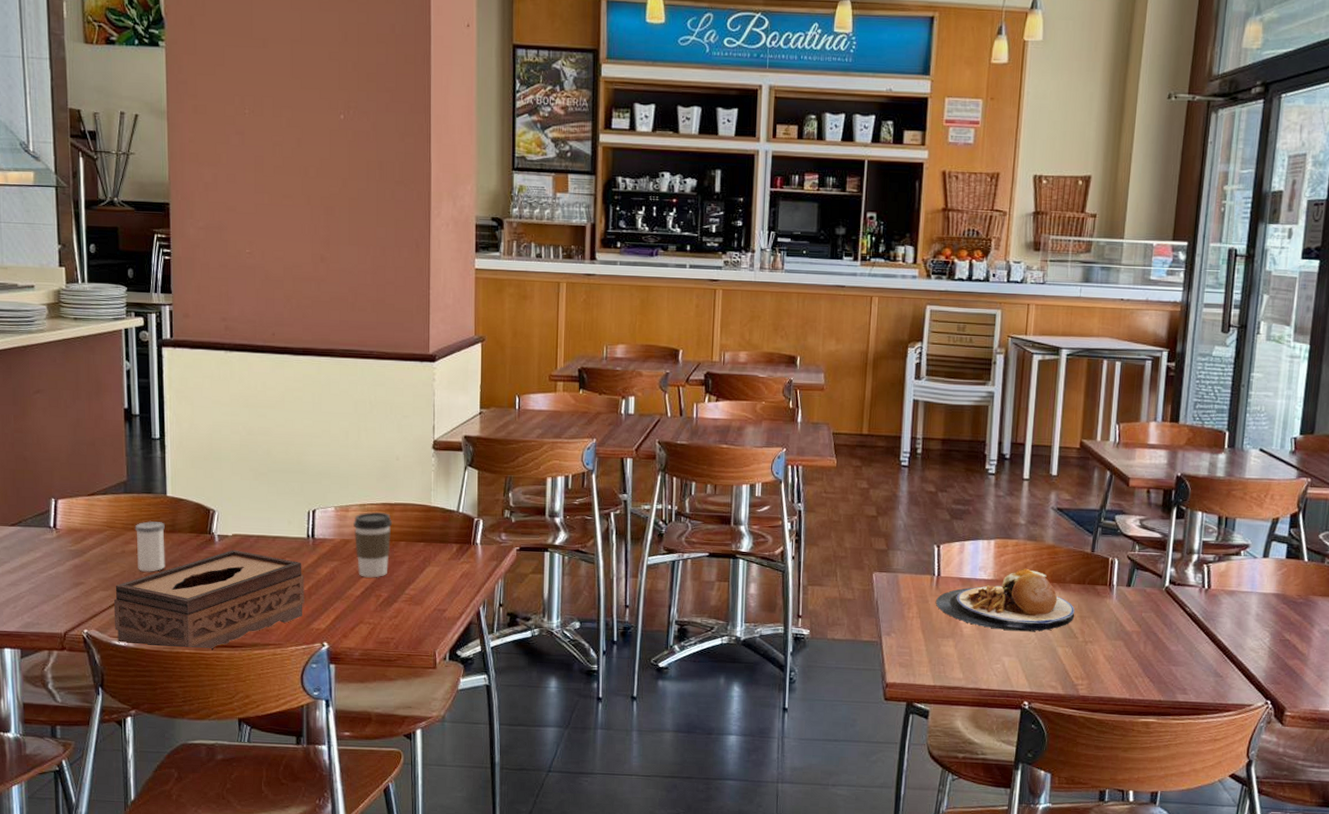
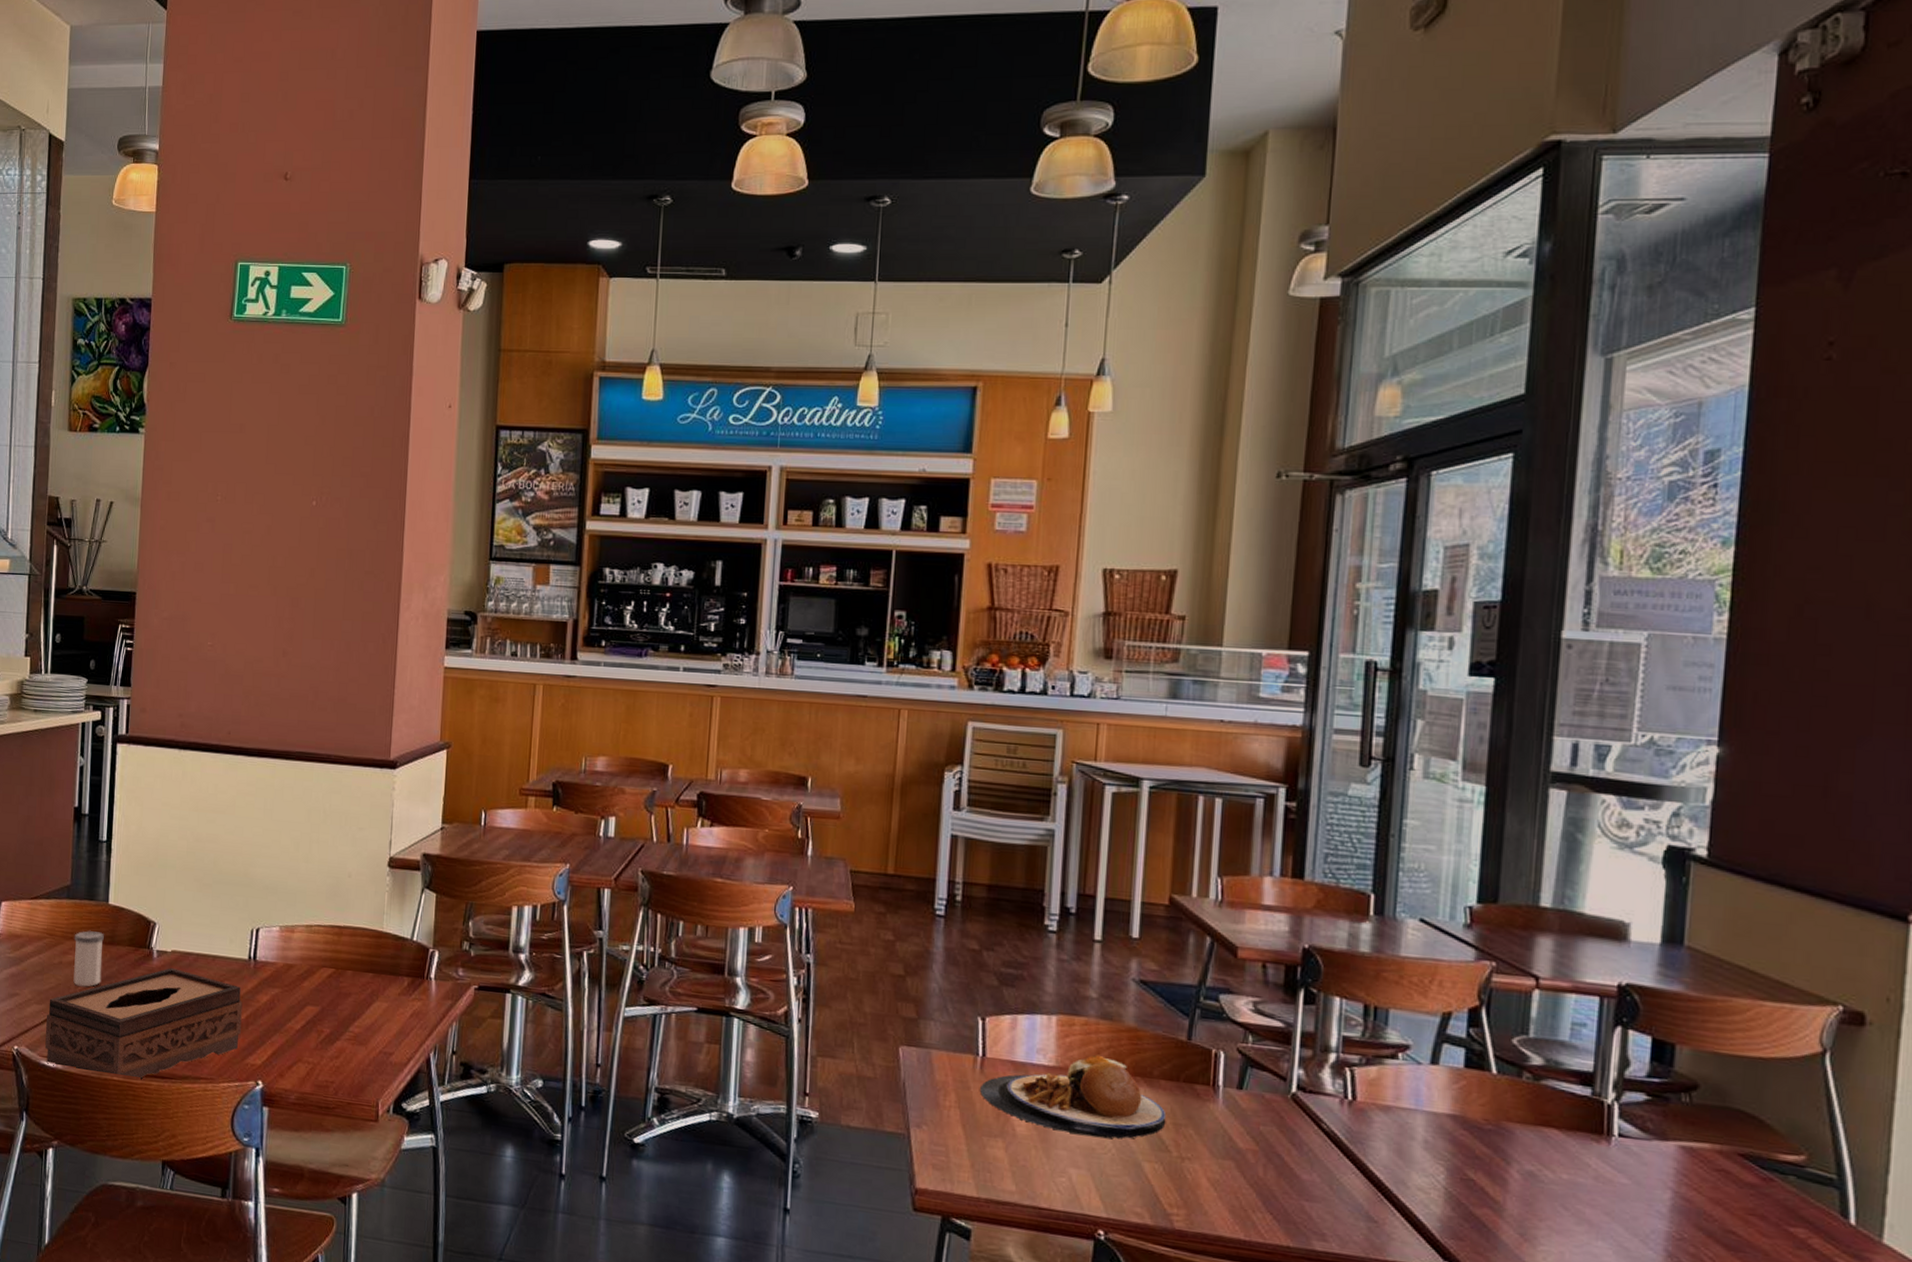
coffee cup: present [353,512,392,578] -> none [298,934,340,1011]

